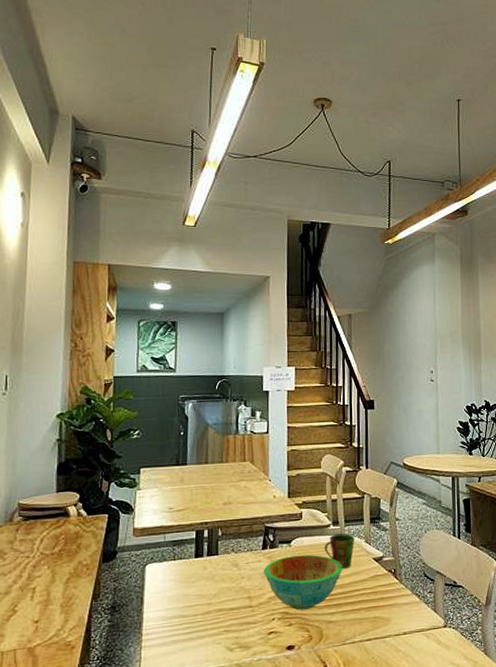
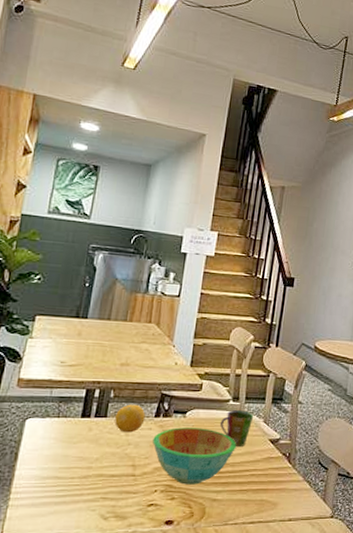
fruit: none [226,539,253,567] -> present [115,404,146,433]

